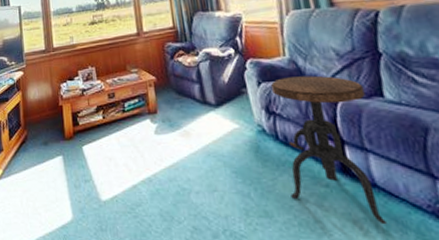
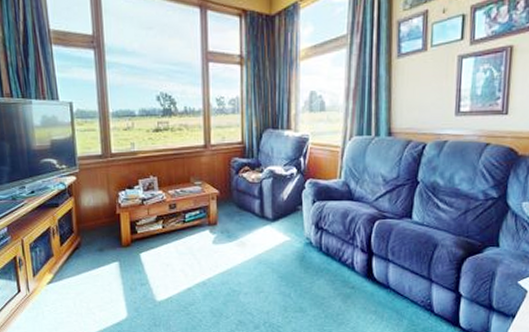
side table: present [271,75,387,225] -> none [323,197,399,316]

